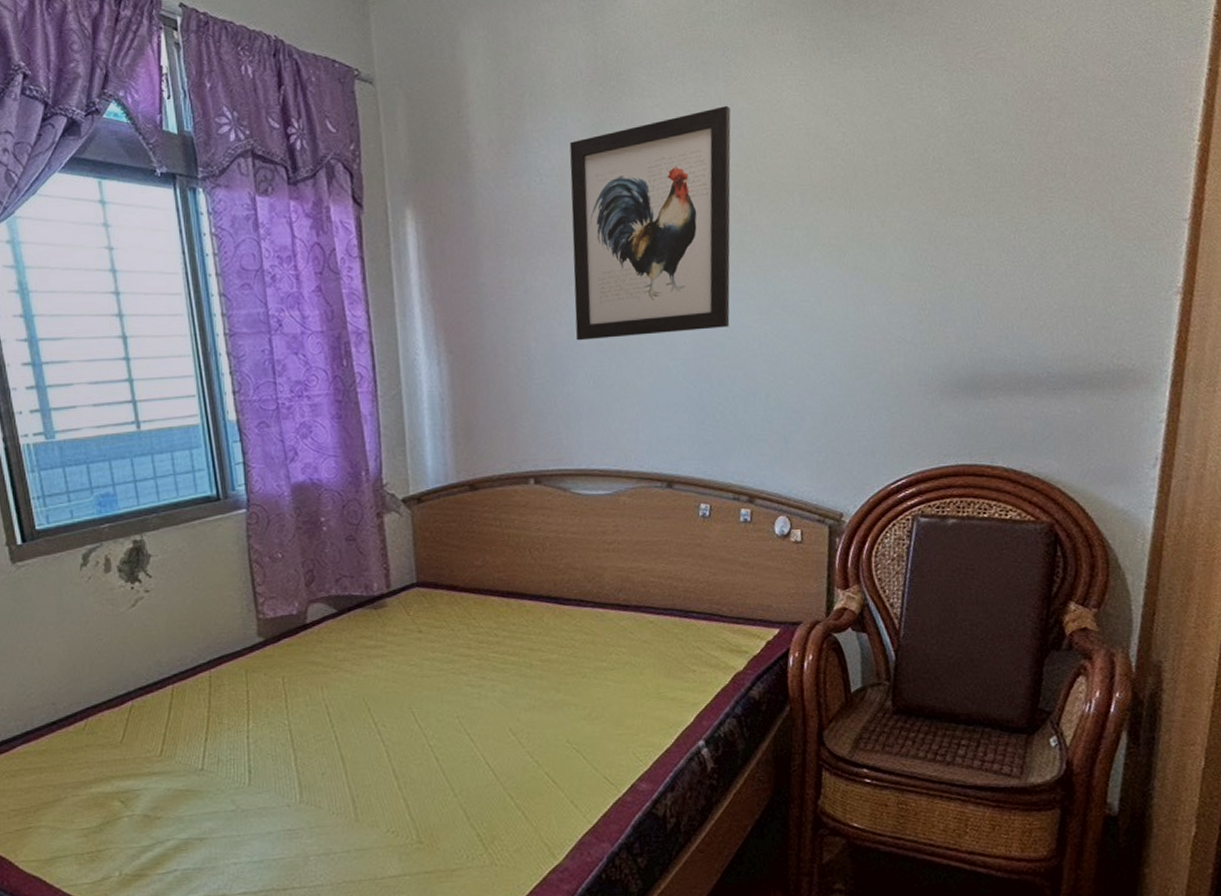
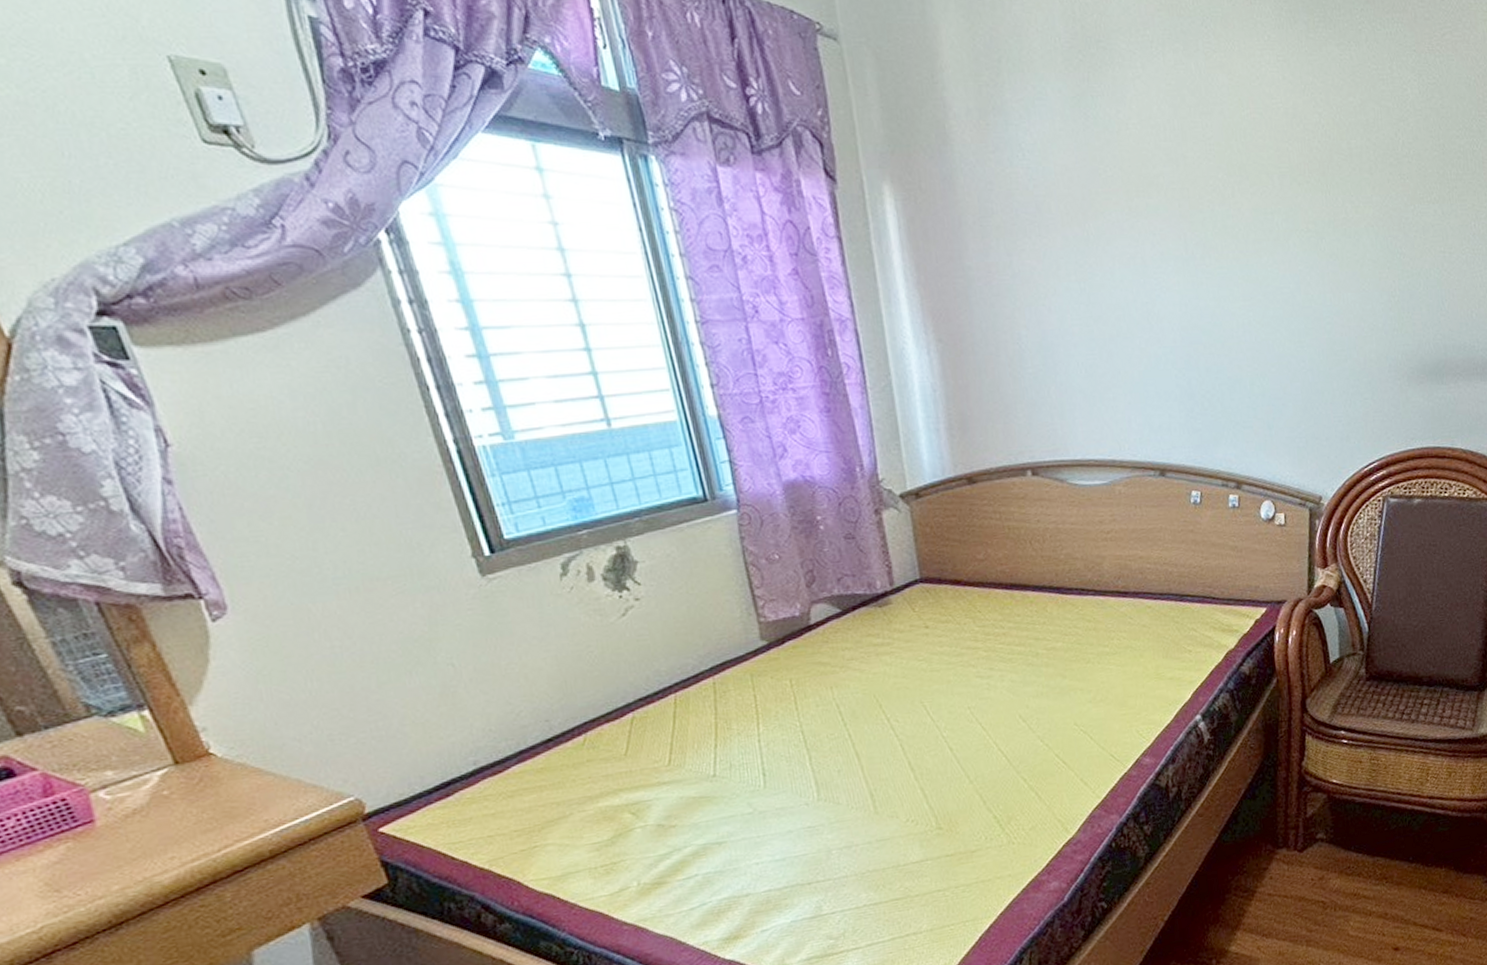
wall art: present [569,106,731,341] -> none [1051,81,1215,328]

